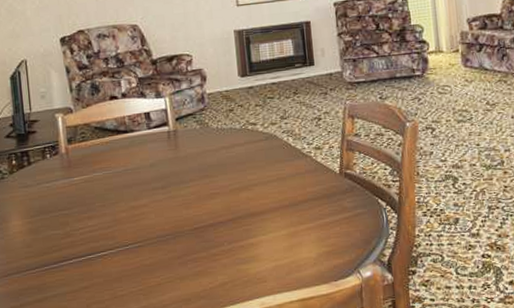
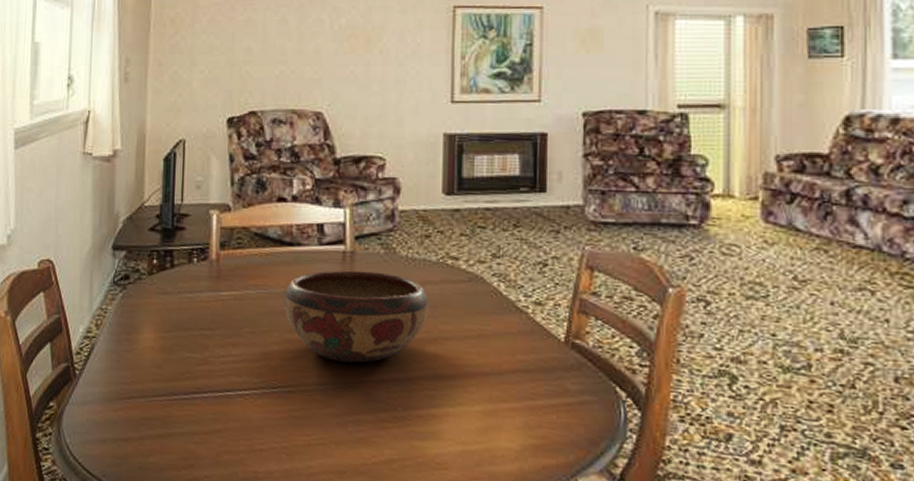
decorative bowl: none [125,143,239,217] -> present [284,270,429,363]

